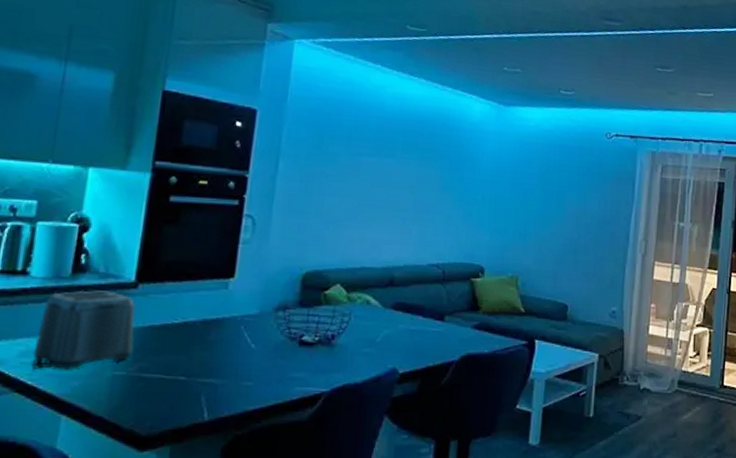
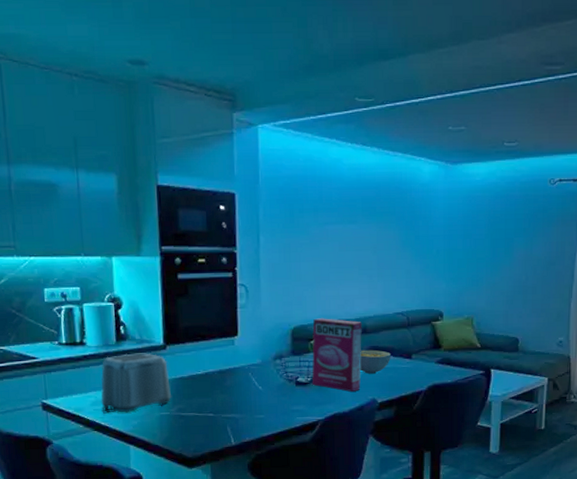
cereal box: none [319,263,389,358] -> present [312,318,362,392]
cereal bowl: none [380,306,421,337] -> present [359,349,392,374]

